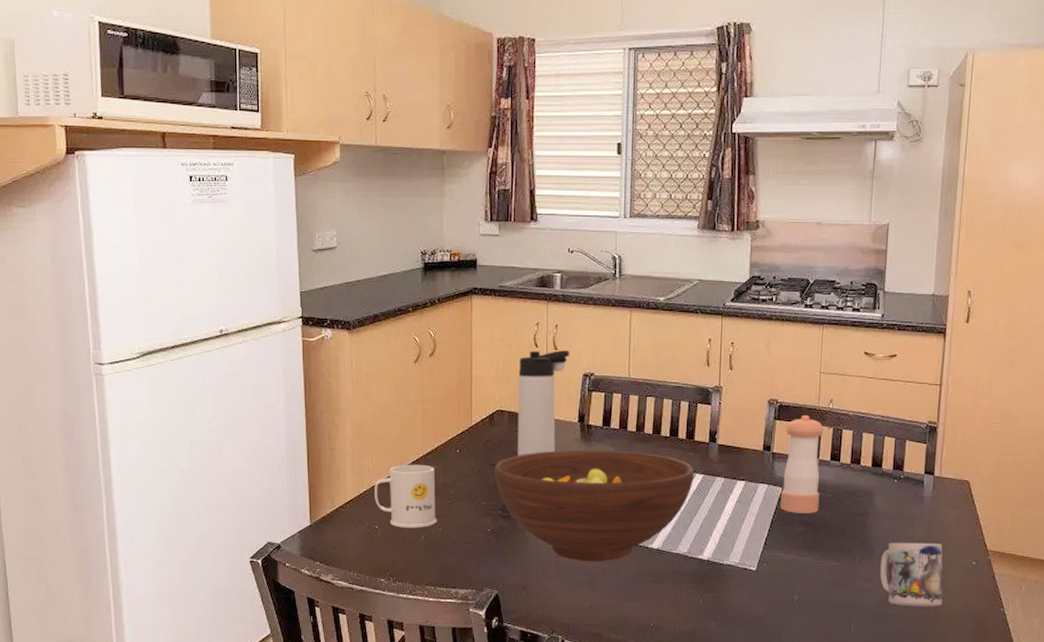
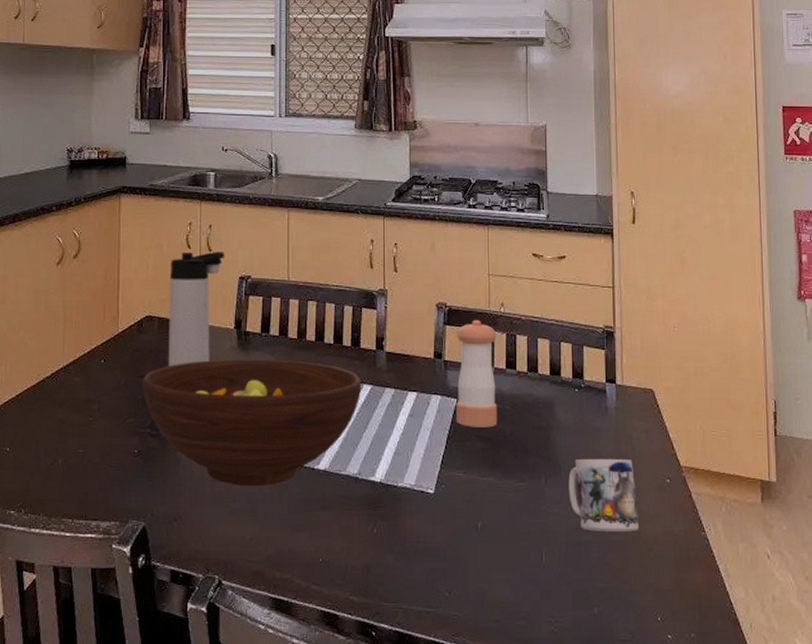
mug: present [375,464,437,528] -> none [7,376,77,450]

